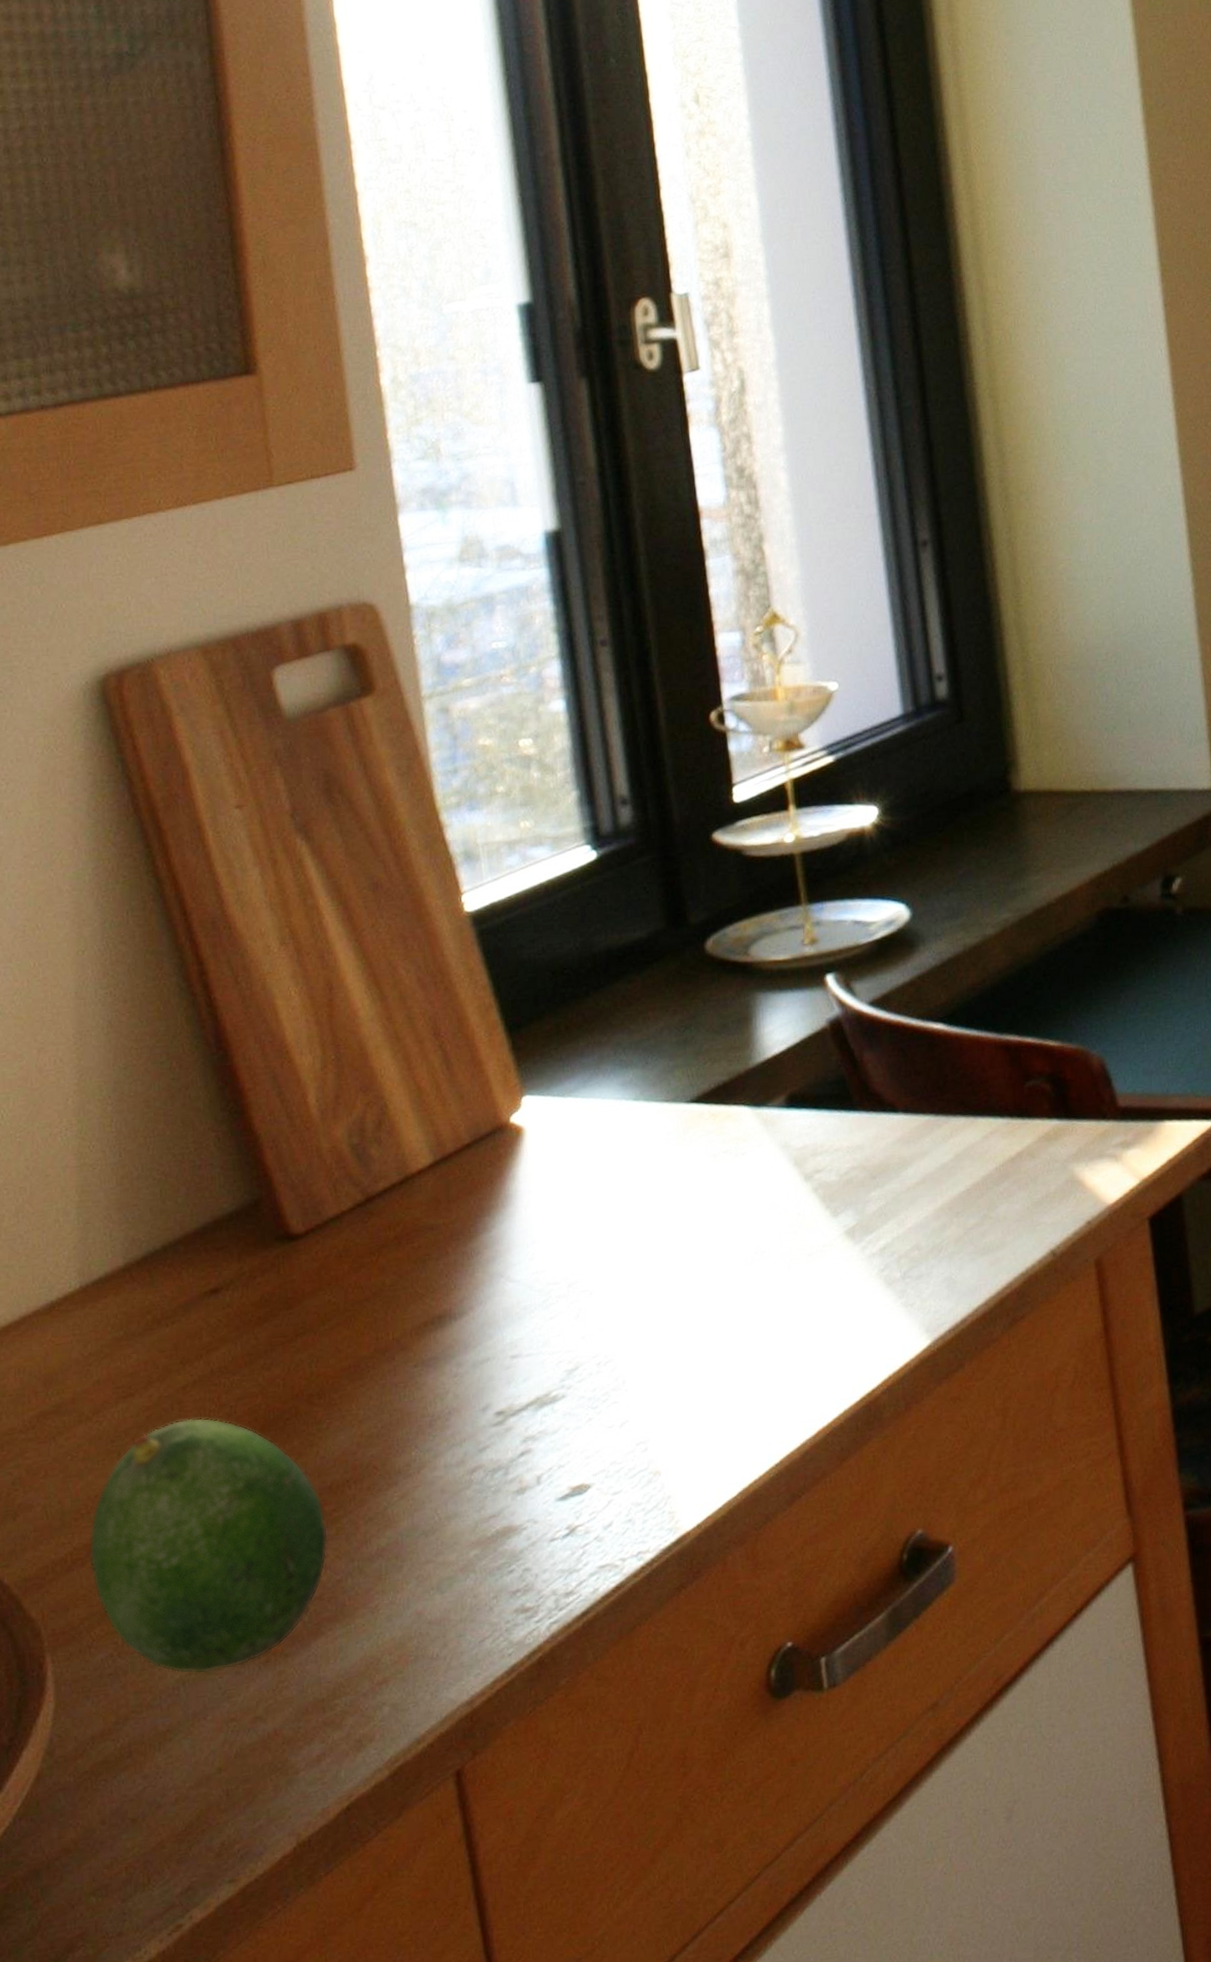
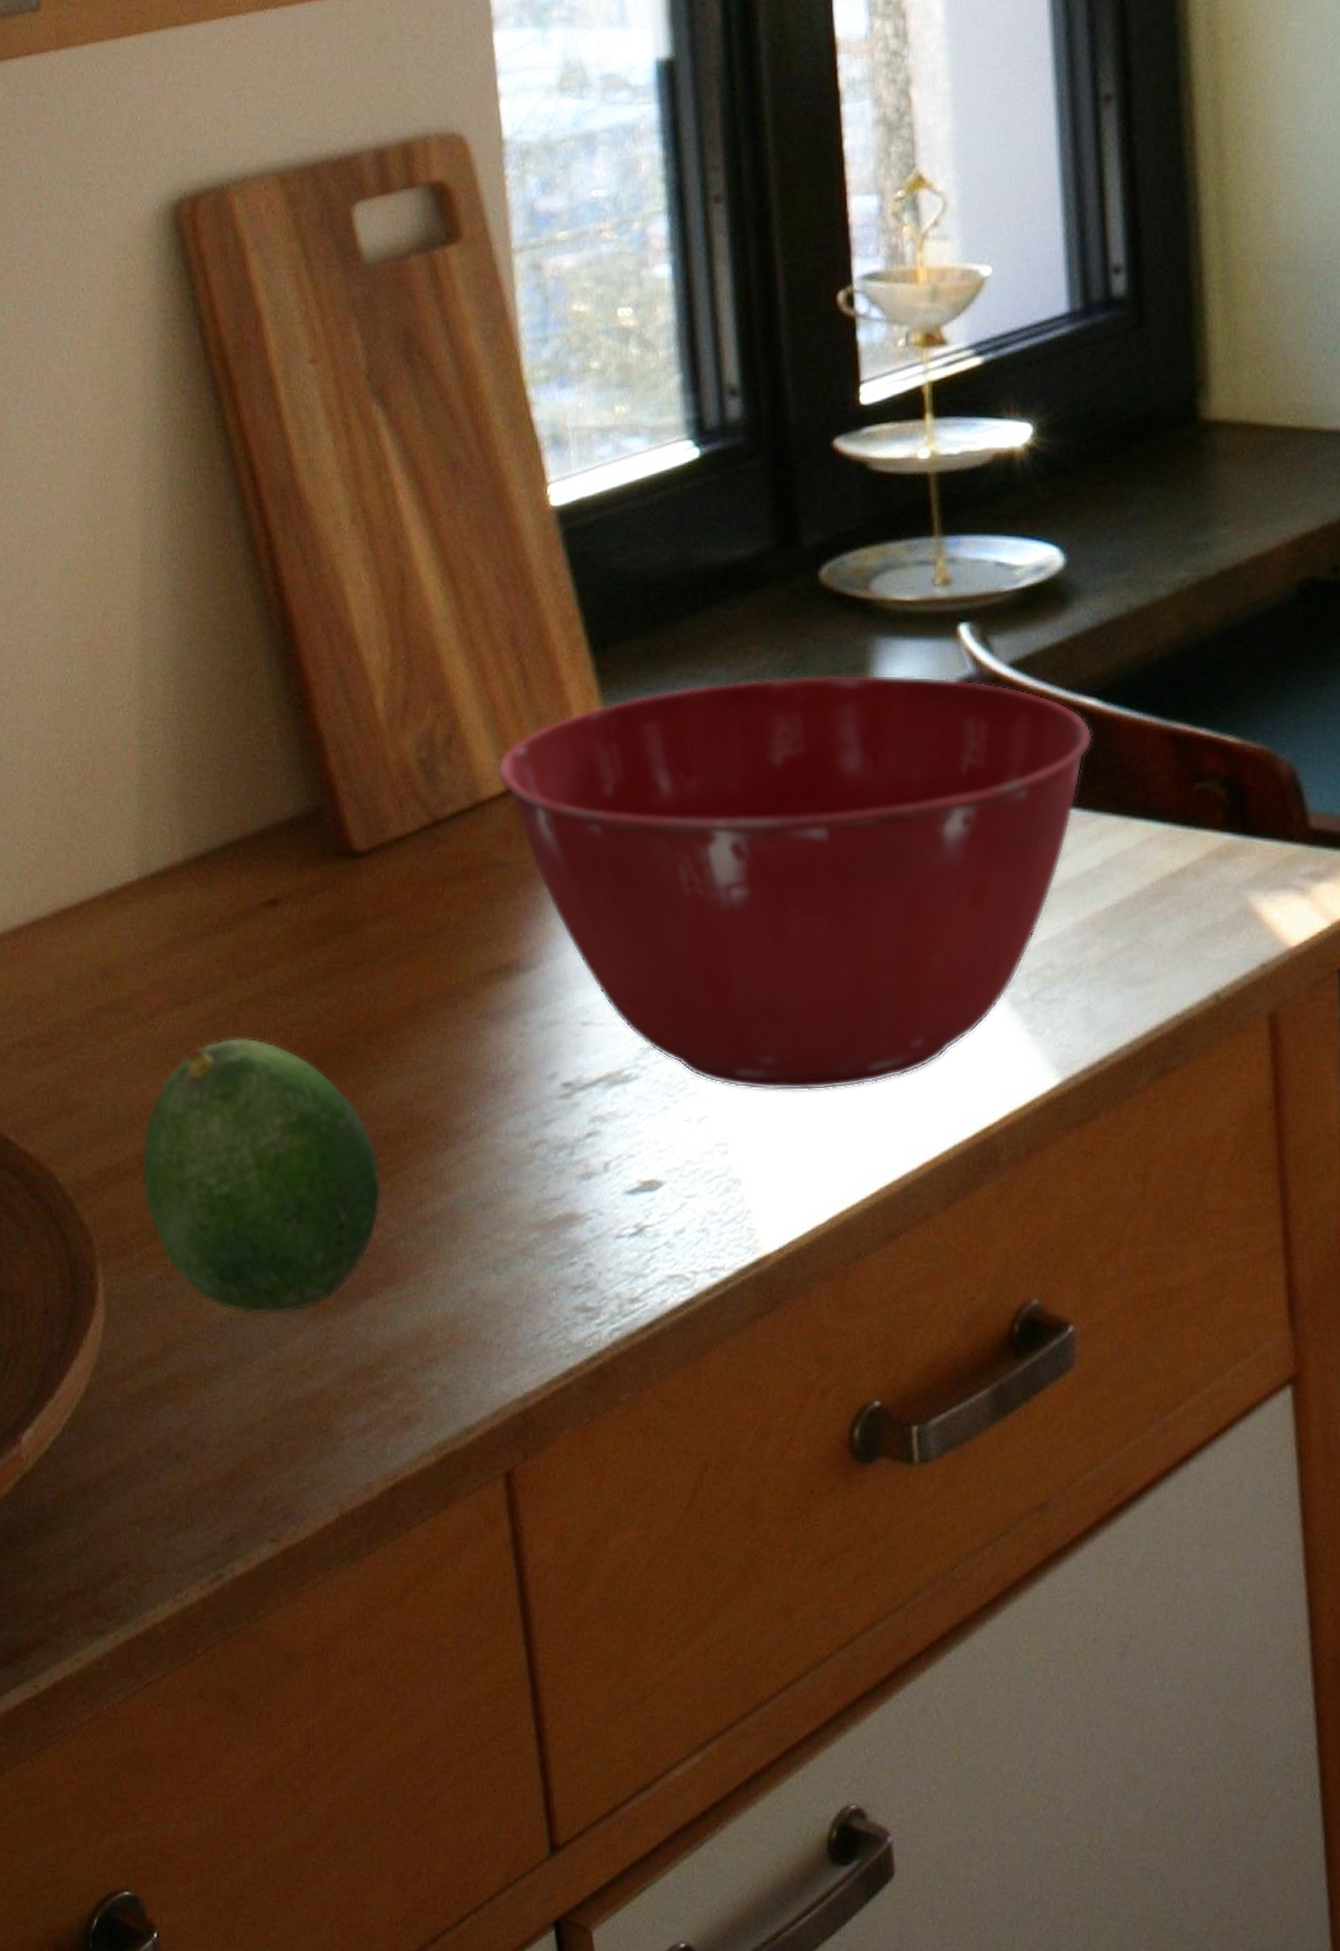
mixing bowl: none [425,1020,941,1391] -> present [497,674,1093,1091]

